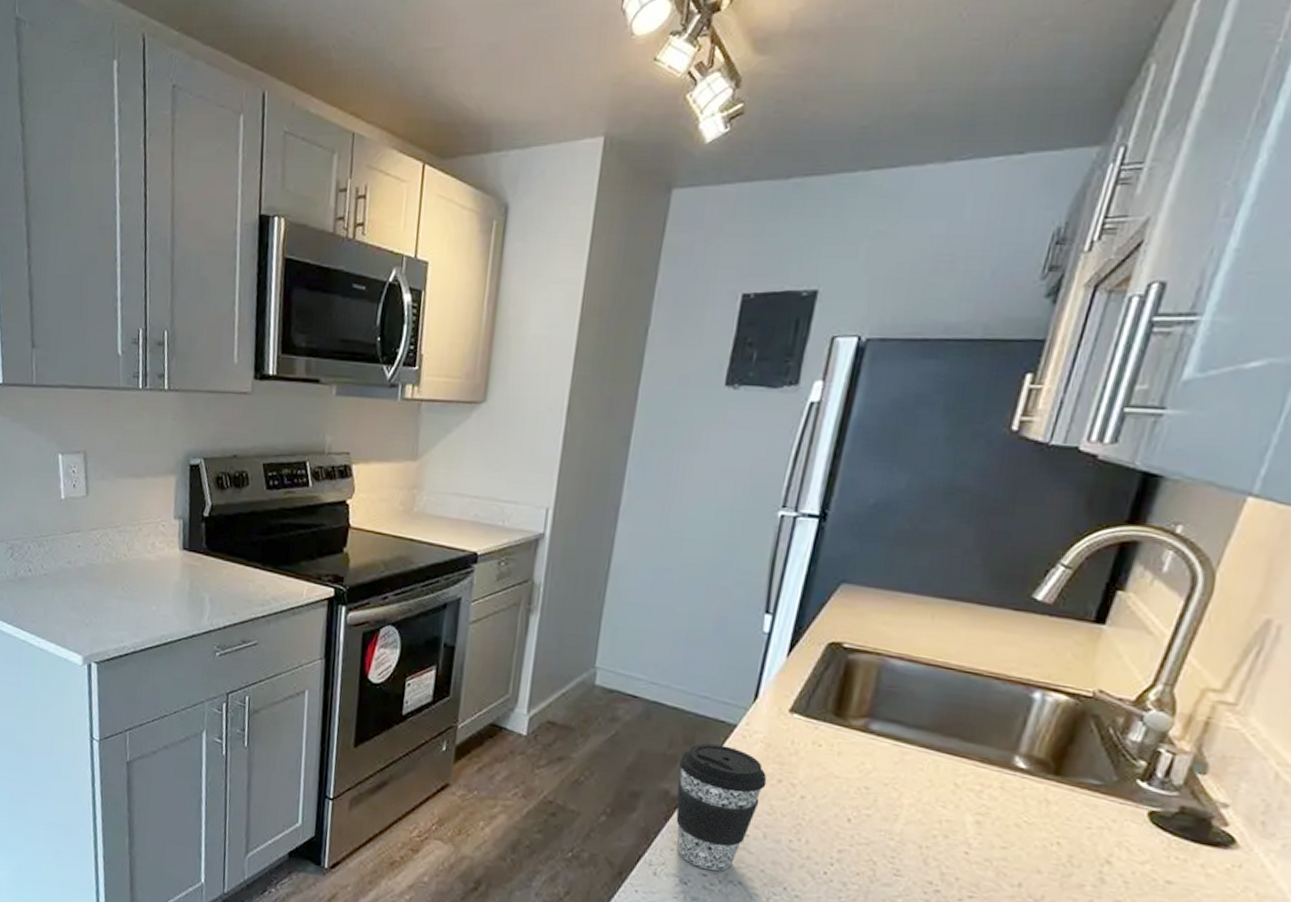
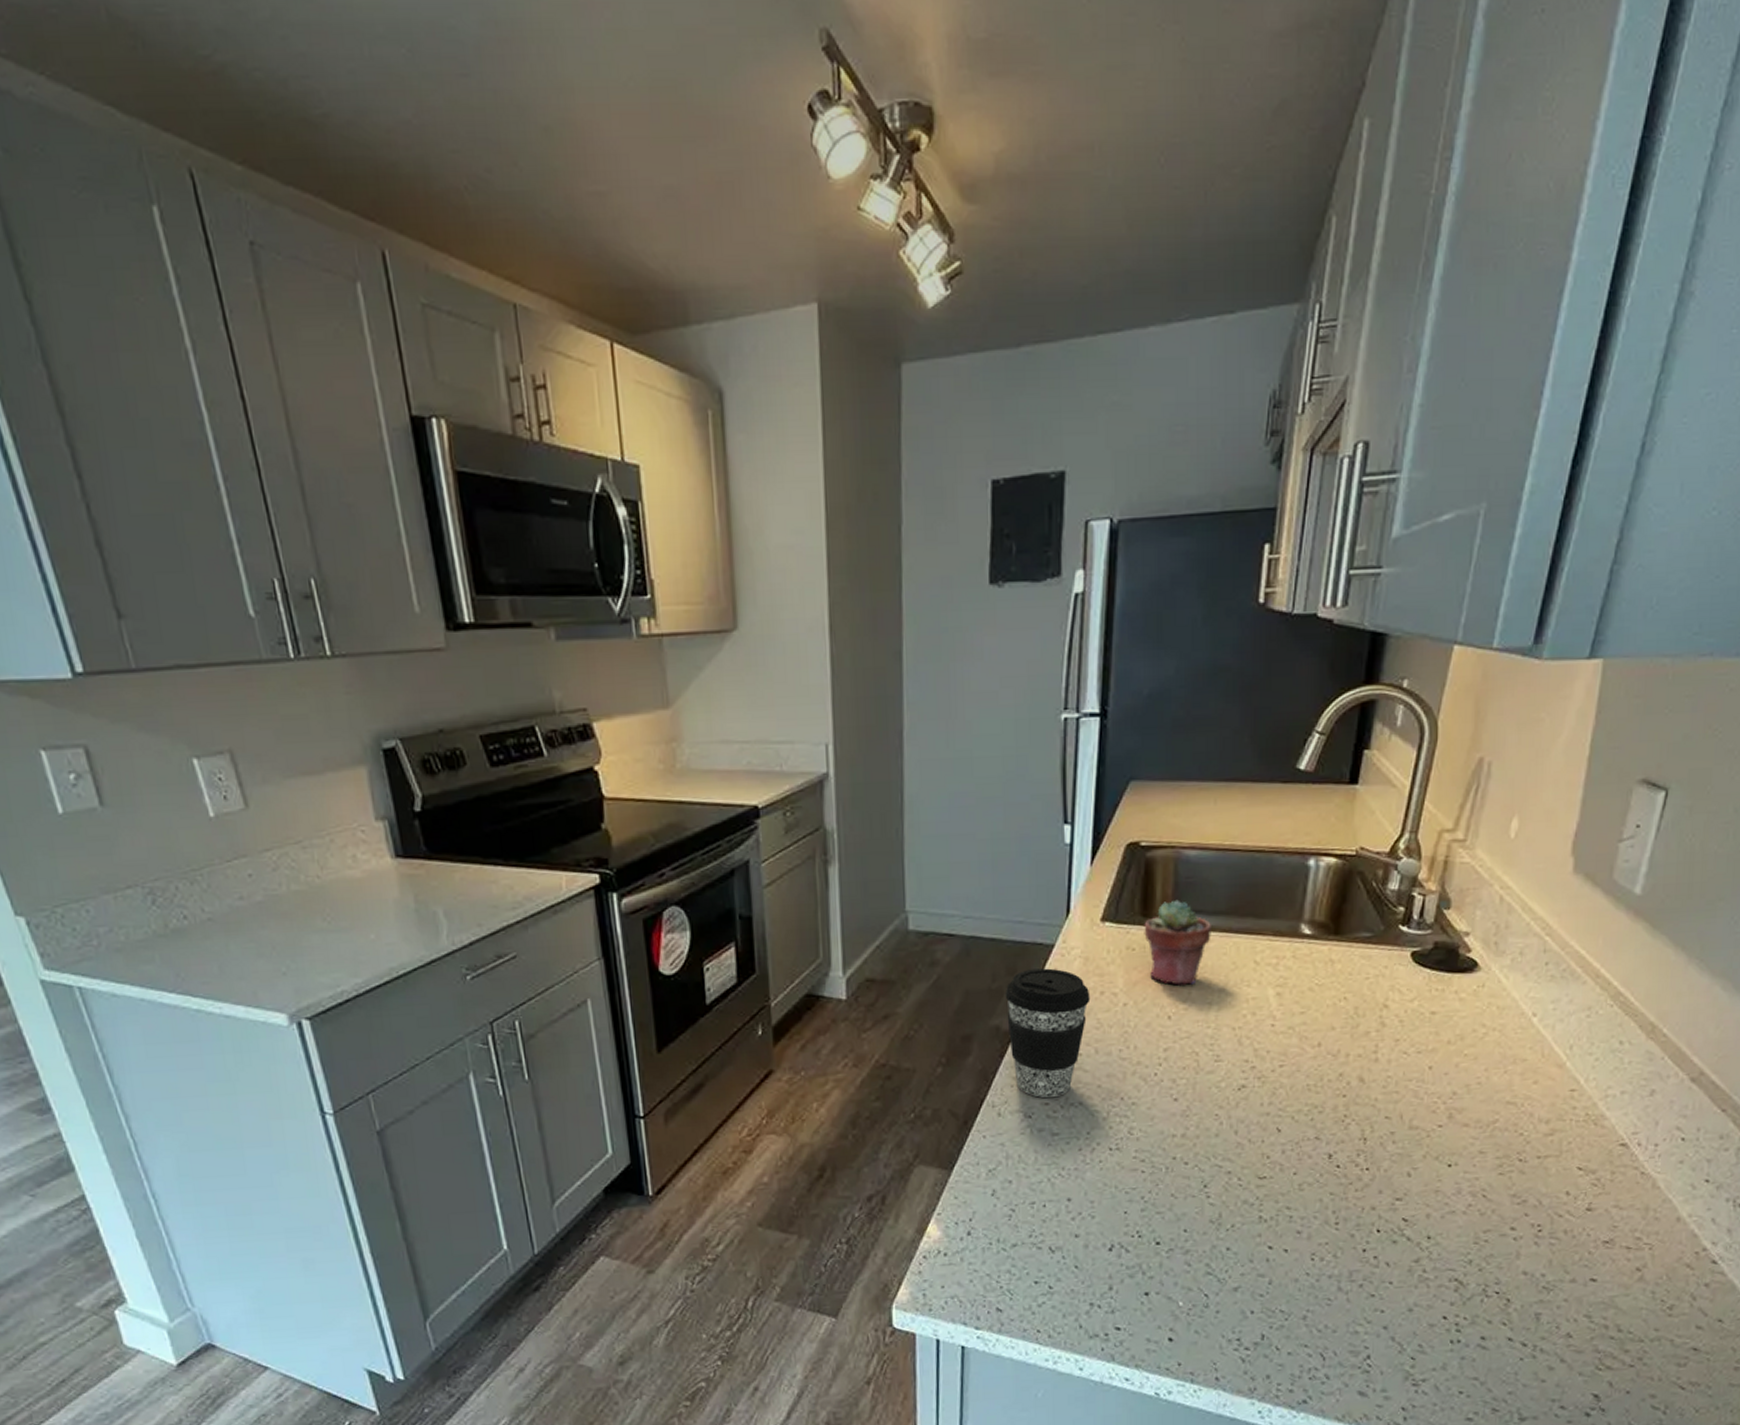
potted succulent: none [833,705,910,793] -> present [1144,899,1211,985]

